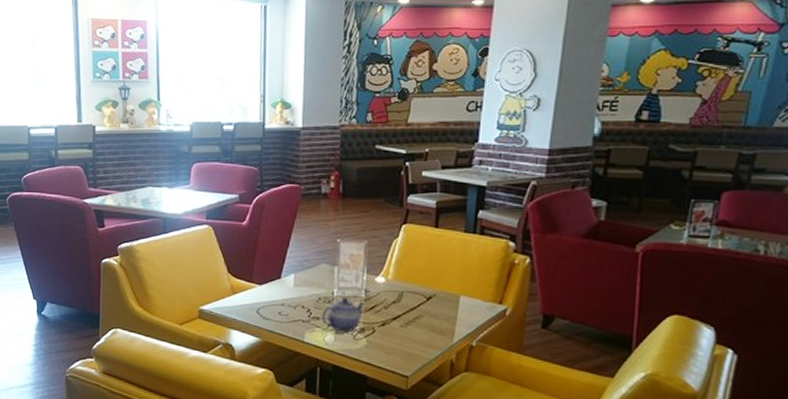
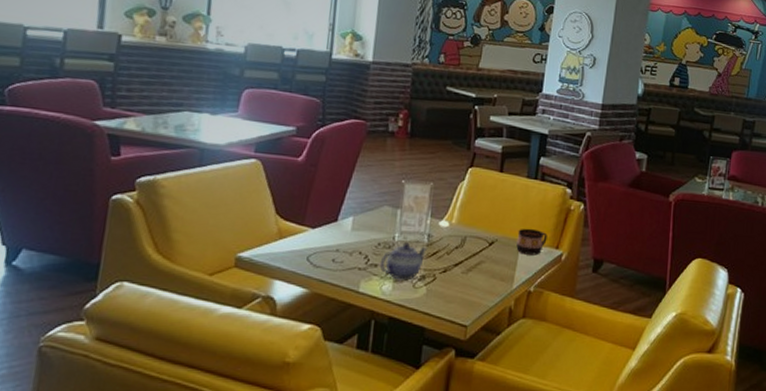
cup: none [456,283,489,311] -> present [516,228,548,256]

